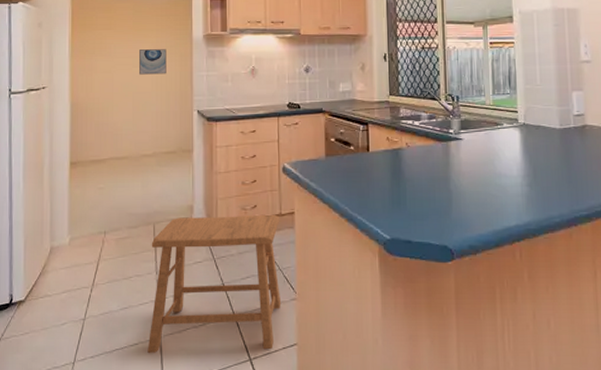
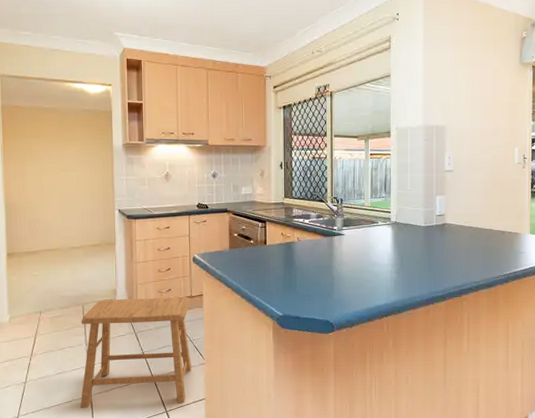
wall art: present [139,49,166,75] -> none [65,156,90,178]

